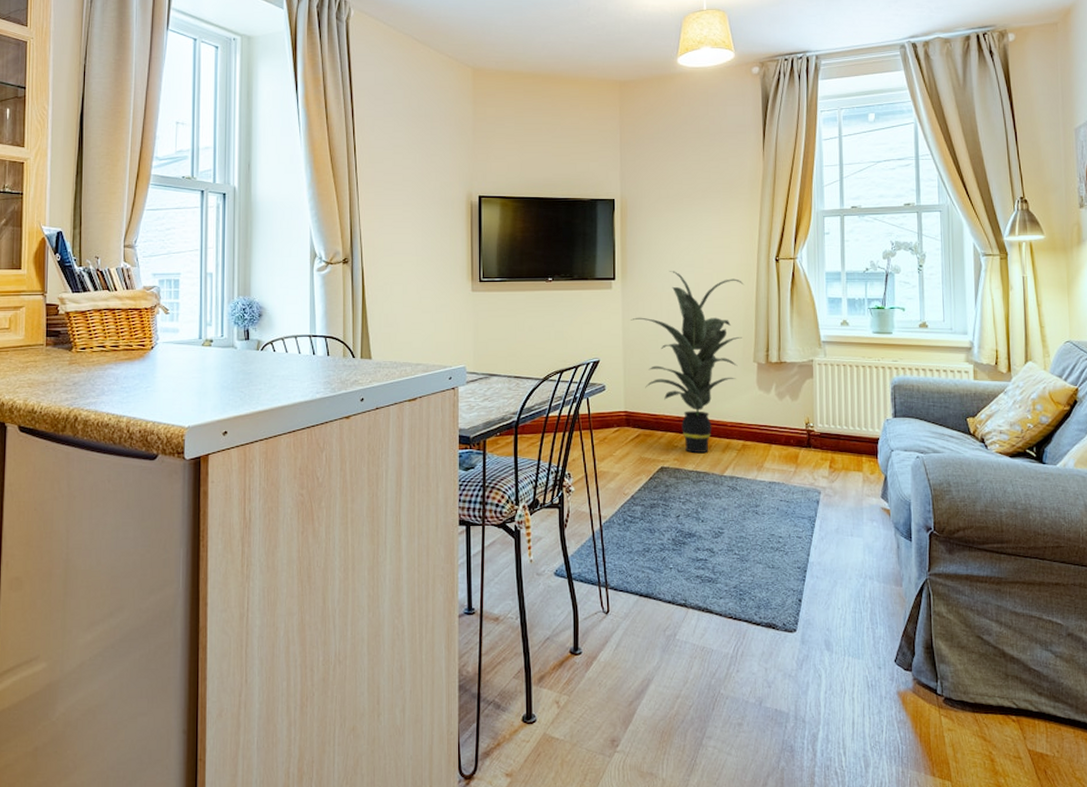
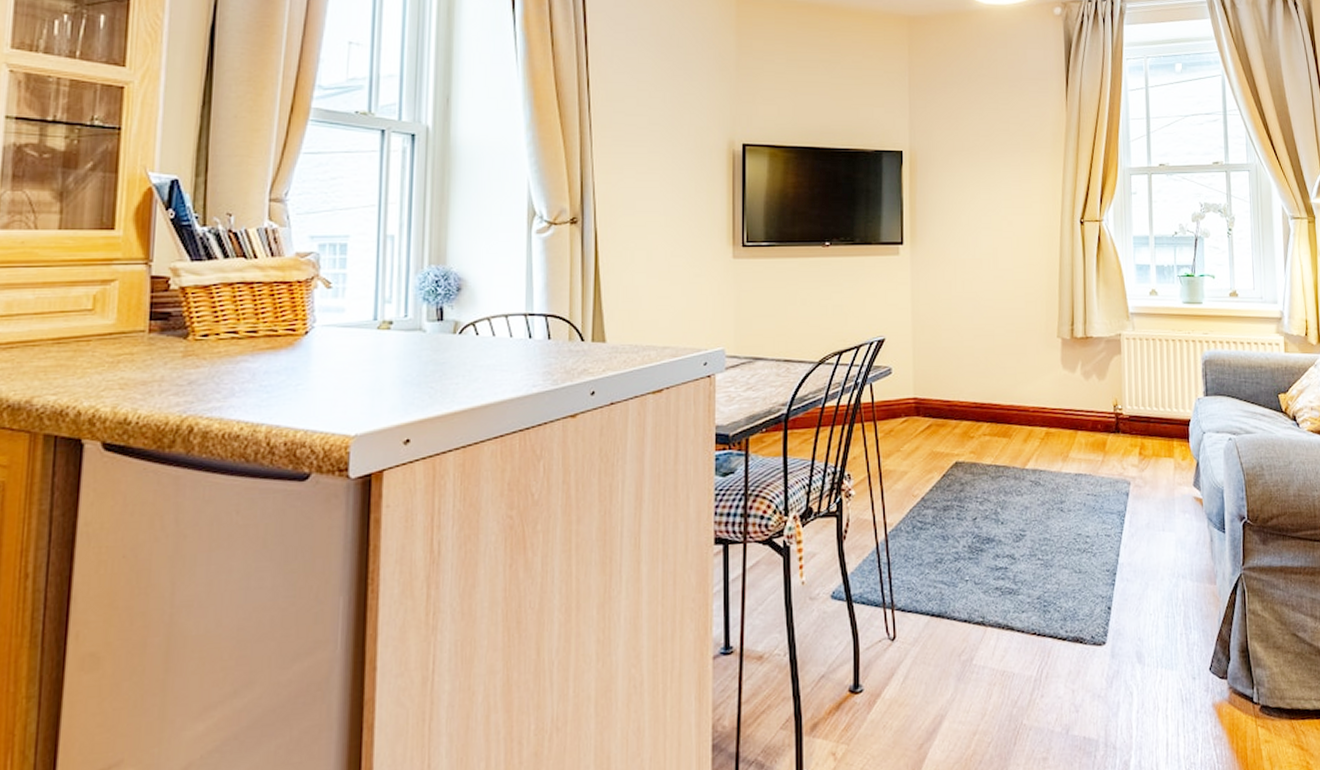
indoor plant: present [631,271,744,453] -> none [921,234,1046,444]

